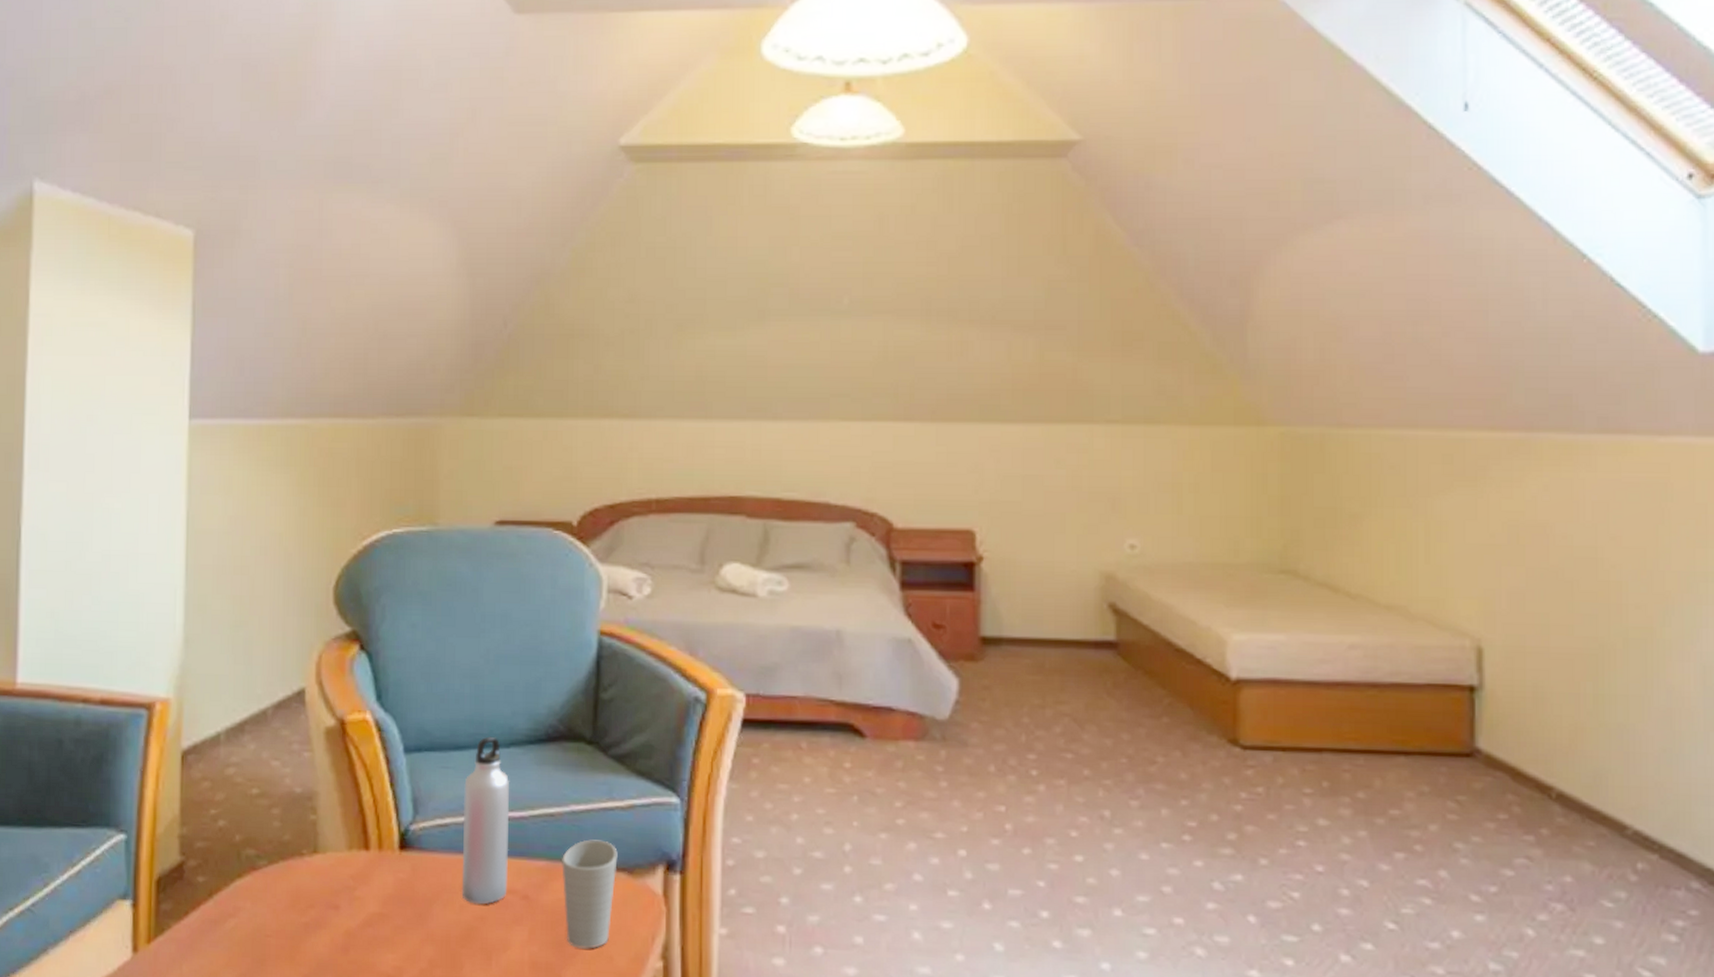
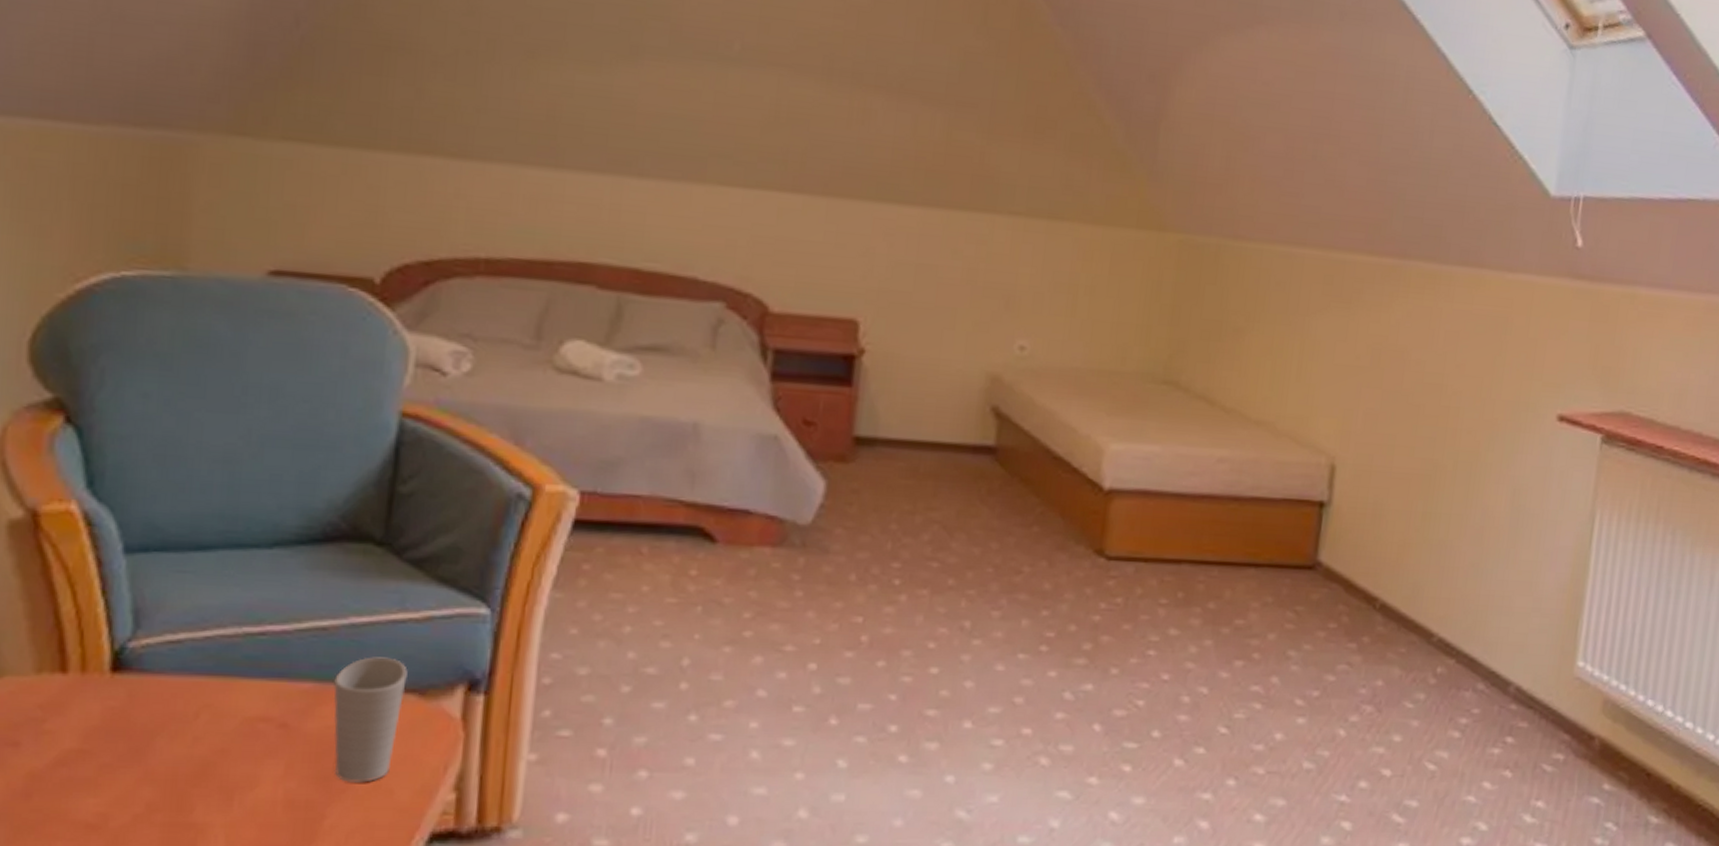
water bottle: present [461,736,510,905] -> none [196,534,271,736]

